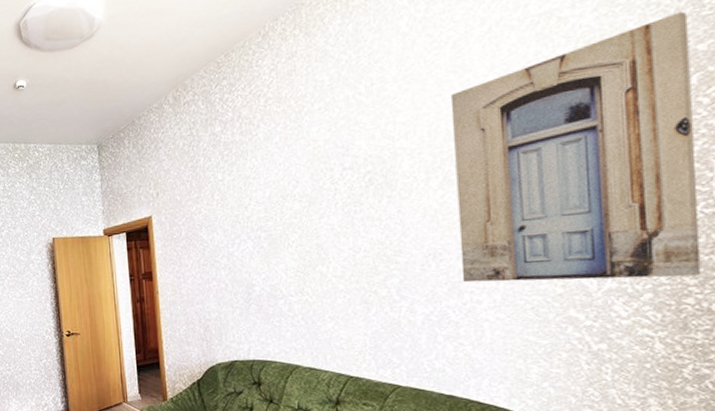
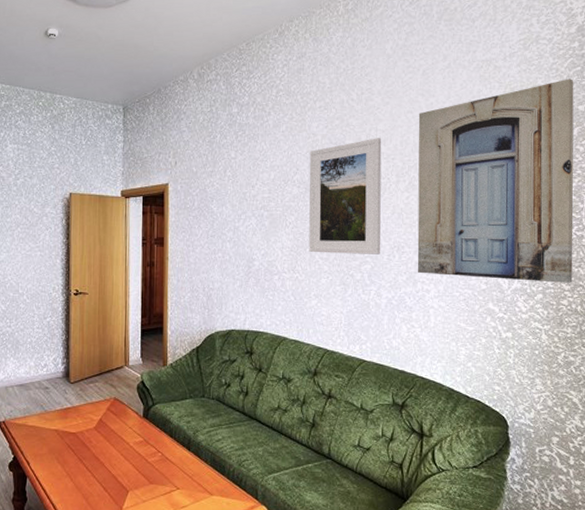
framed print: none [310,132,412,272] -> present [309,138,382,255]

